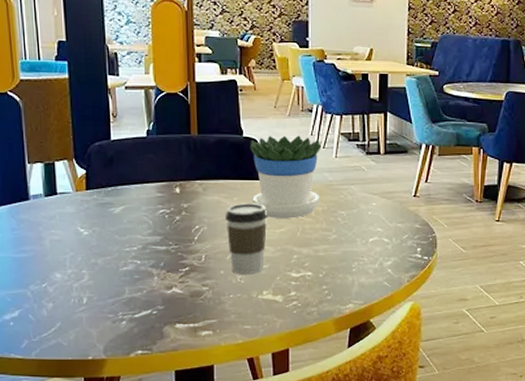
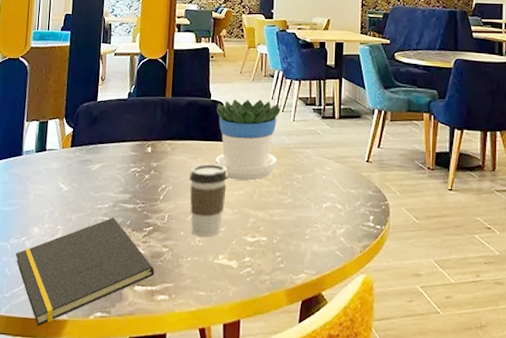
notepad: none [38,259,195,367] -> present [15,217,155,327]

